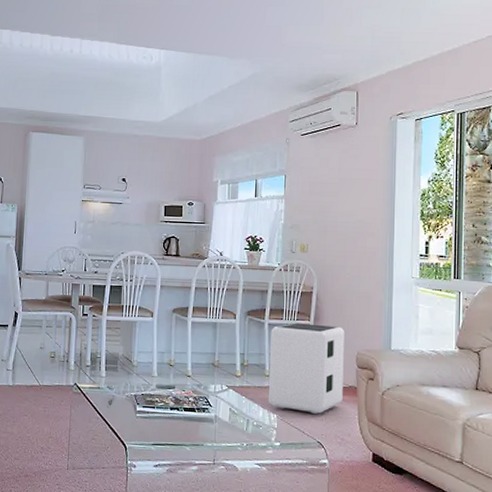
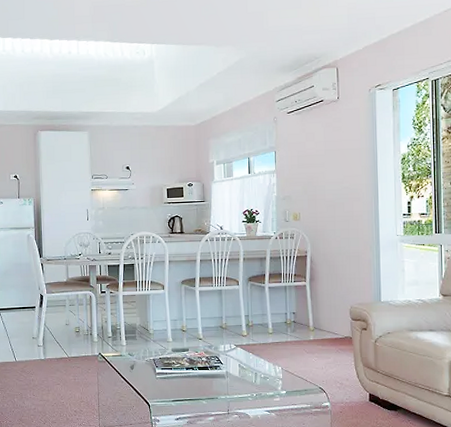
air purifier: present [269,323,344,414] -> none [271,284,340,363]

